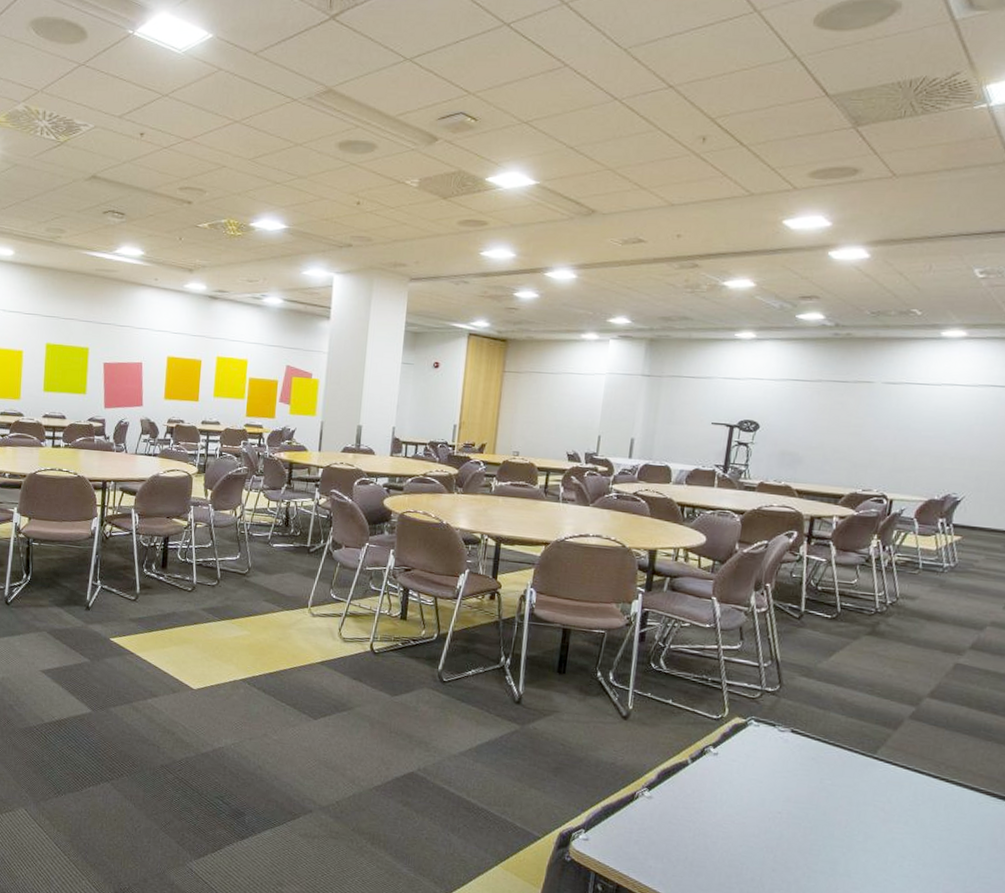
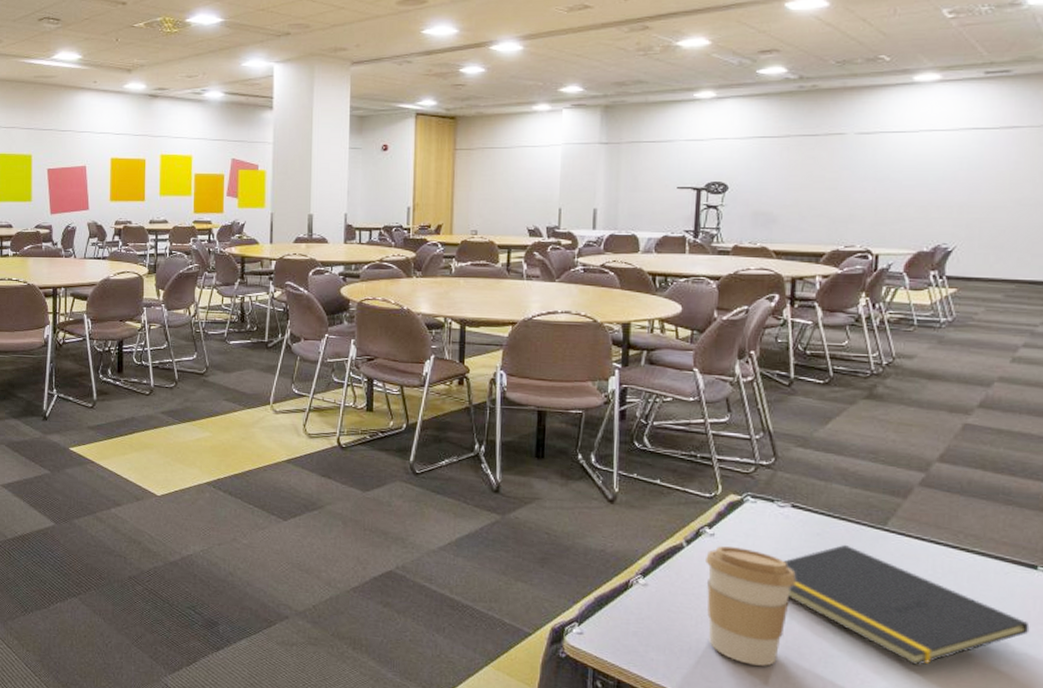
coffee cup: none [704,765,789,878] -> present [704,546,796,666]
notepad: none [779,769,996,885] -> present [784,544,1030,667]

